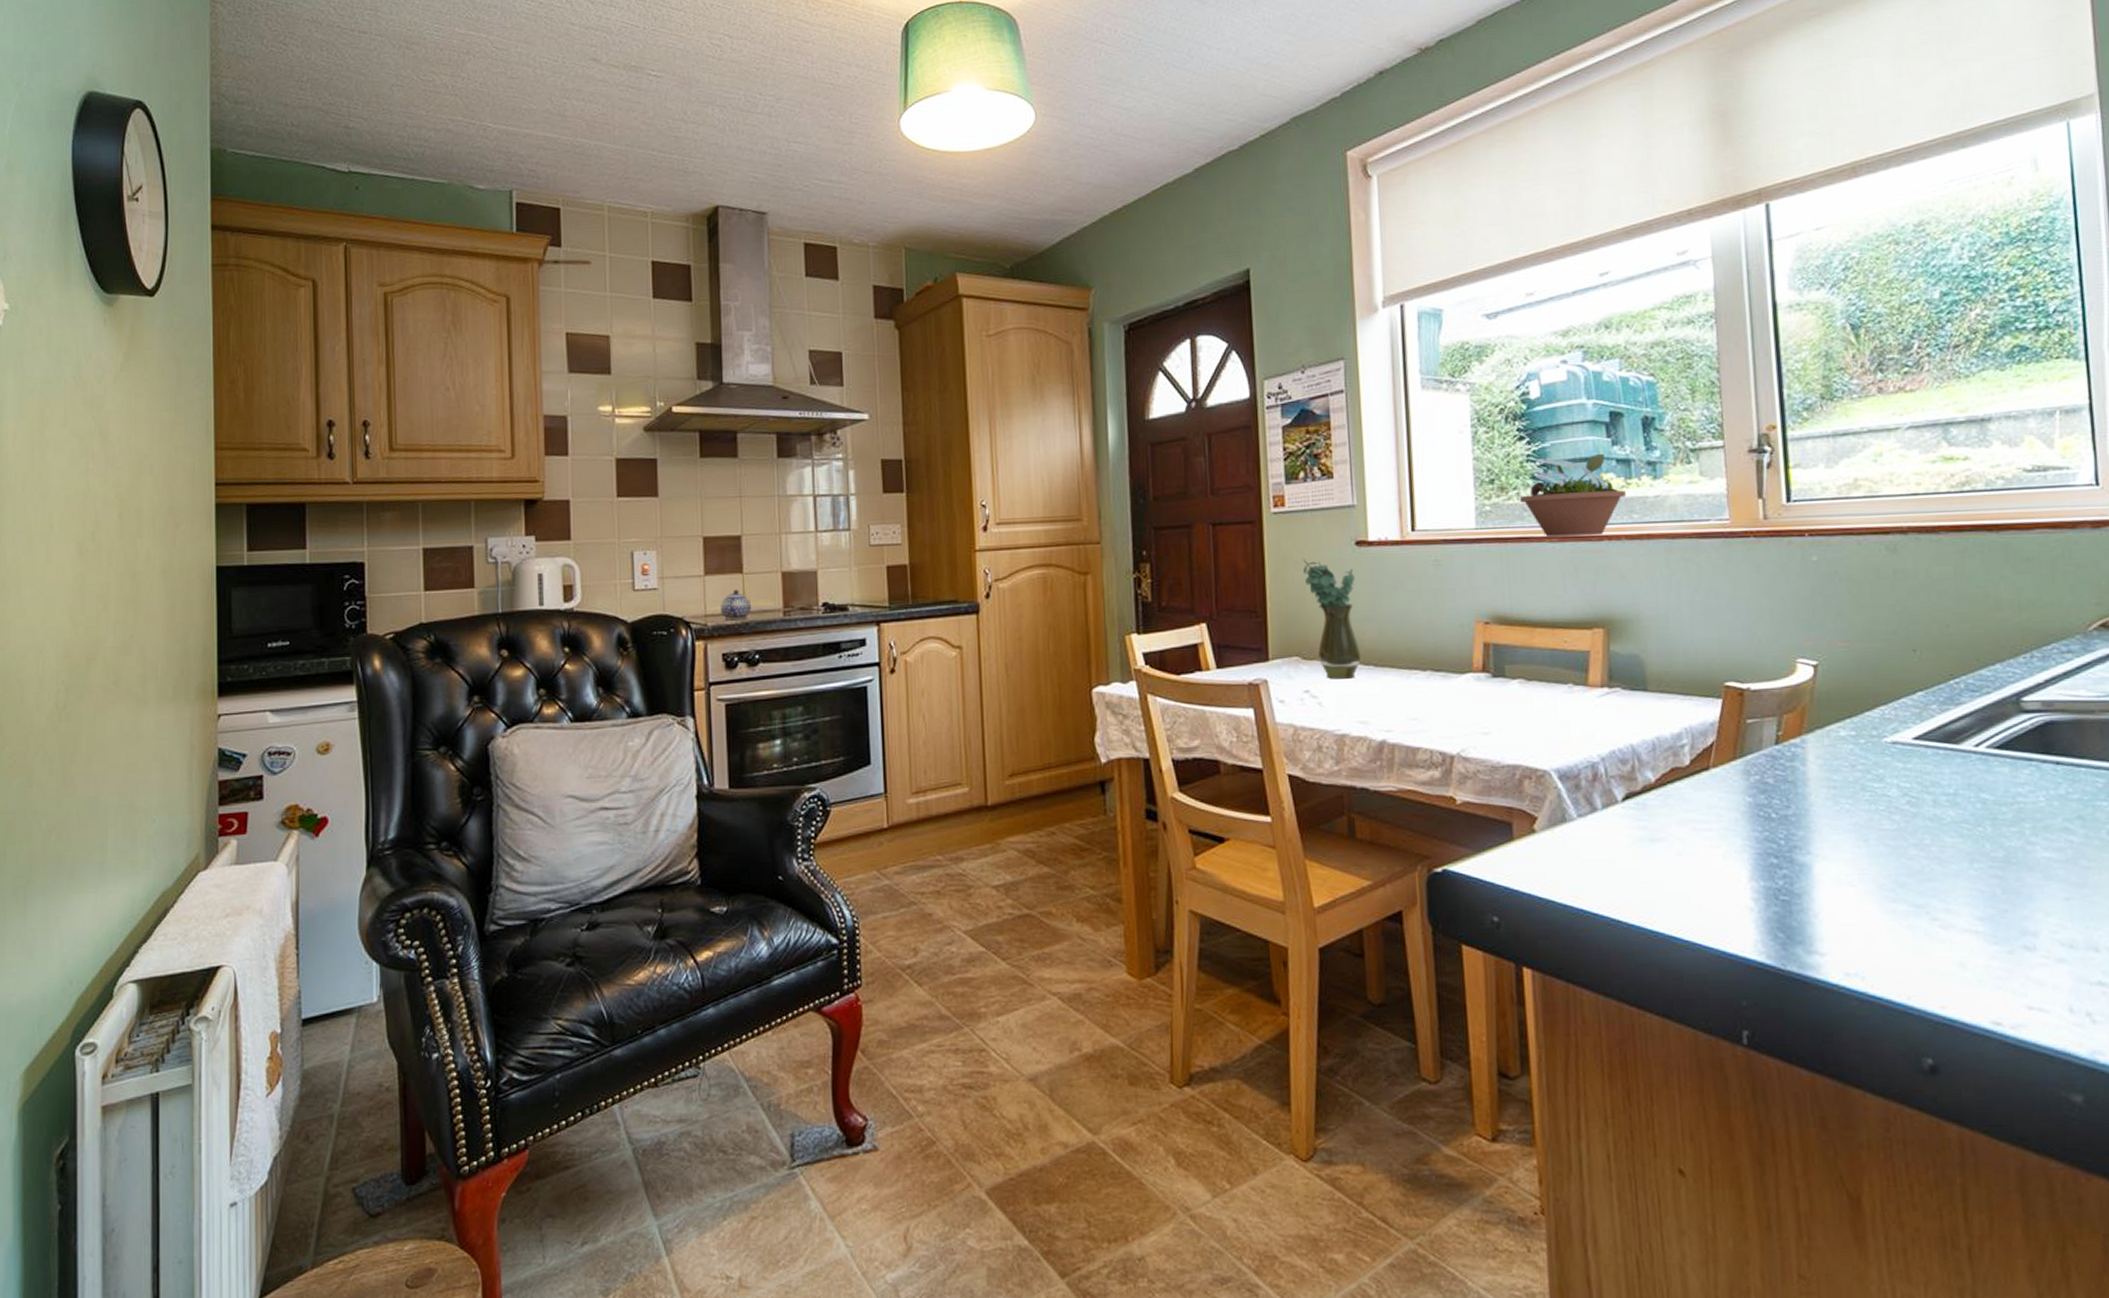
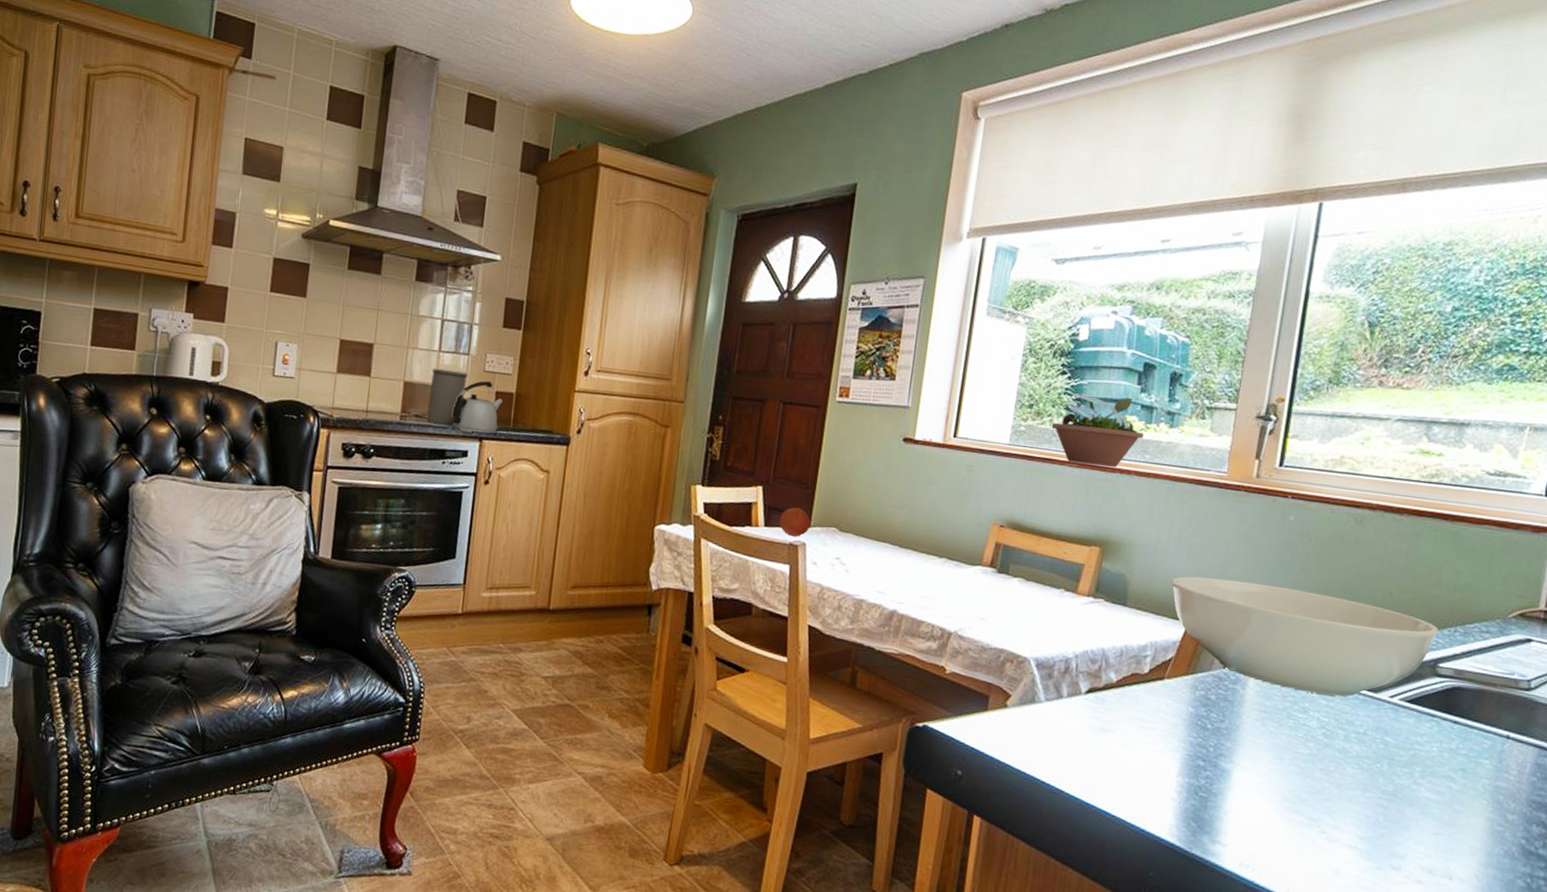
teapot: present [720,589,752,621] -> none [345,389,374,417]
canister: none [811,551,853,615] -> present [426,368,468,427]
kettle: none [841,556,896,618] -> present [451,381,503,435]
fruit: none [1233,640,1269,674] -> present [779,507,811,537]
vase: present [1303,559,1361,679] -> none [853,445,898,554]
bowl: none [1692,638,2013,757] -> present [1170,576,1439,697]

